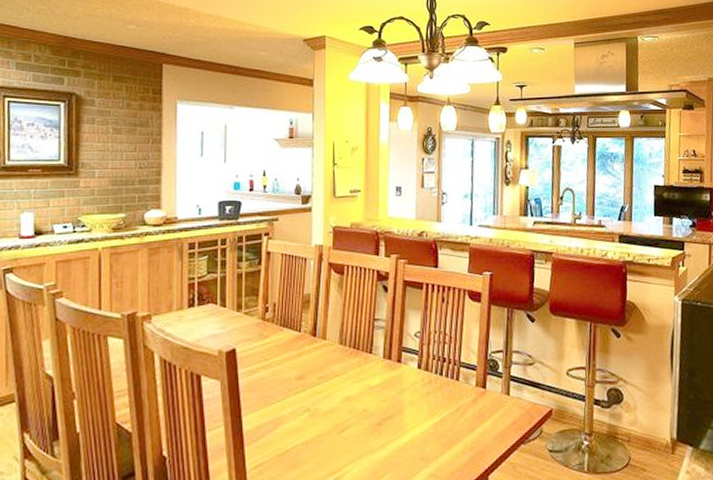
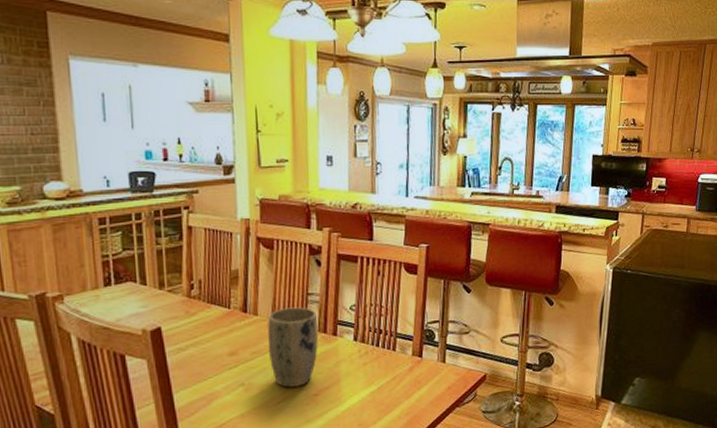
plant pot: none [335,332,384,415] -> present [268,307,319,388]

